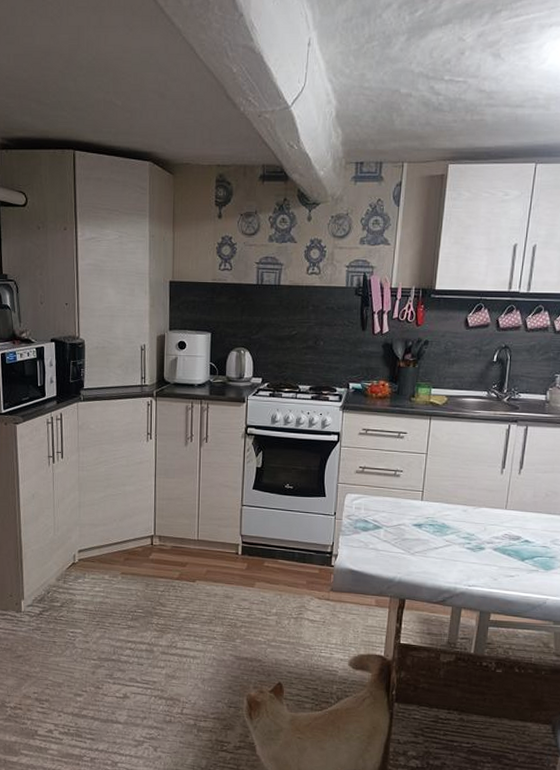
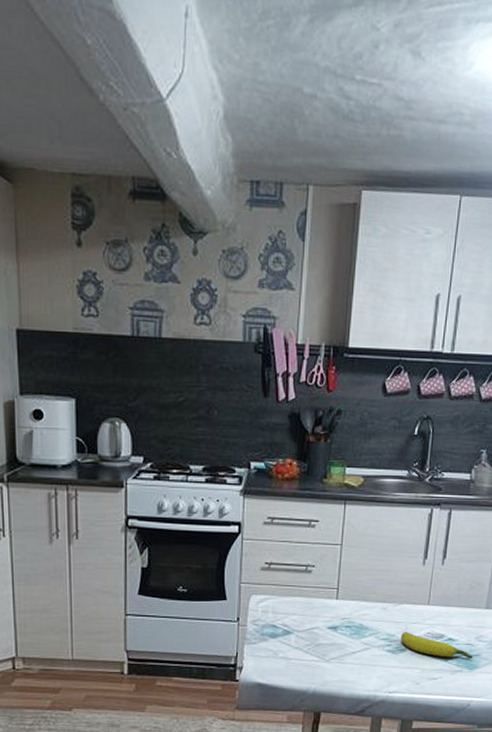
banana: none [479,532,549,560] -> present [400,632,473,659]

